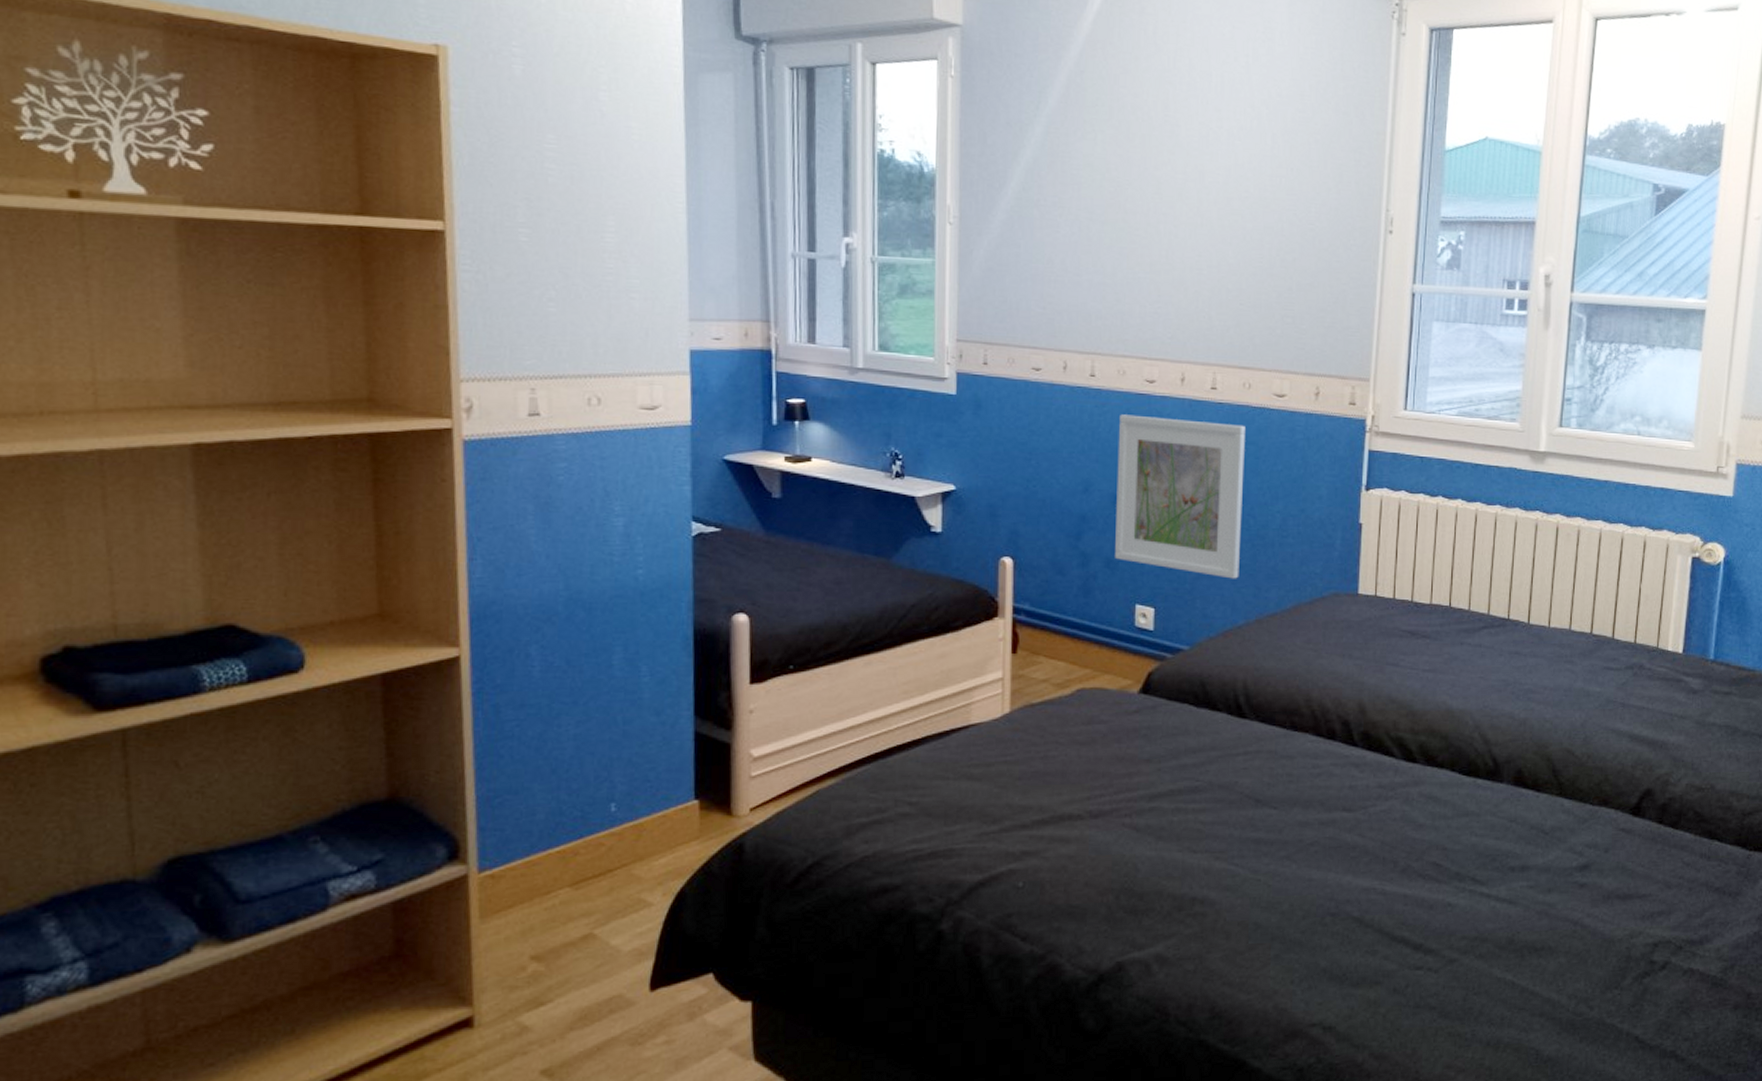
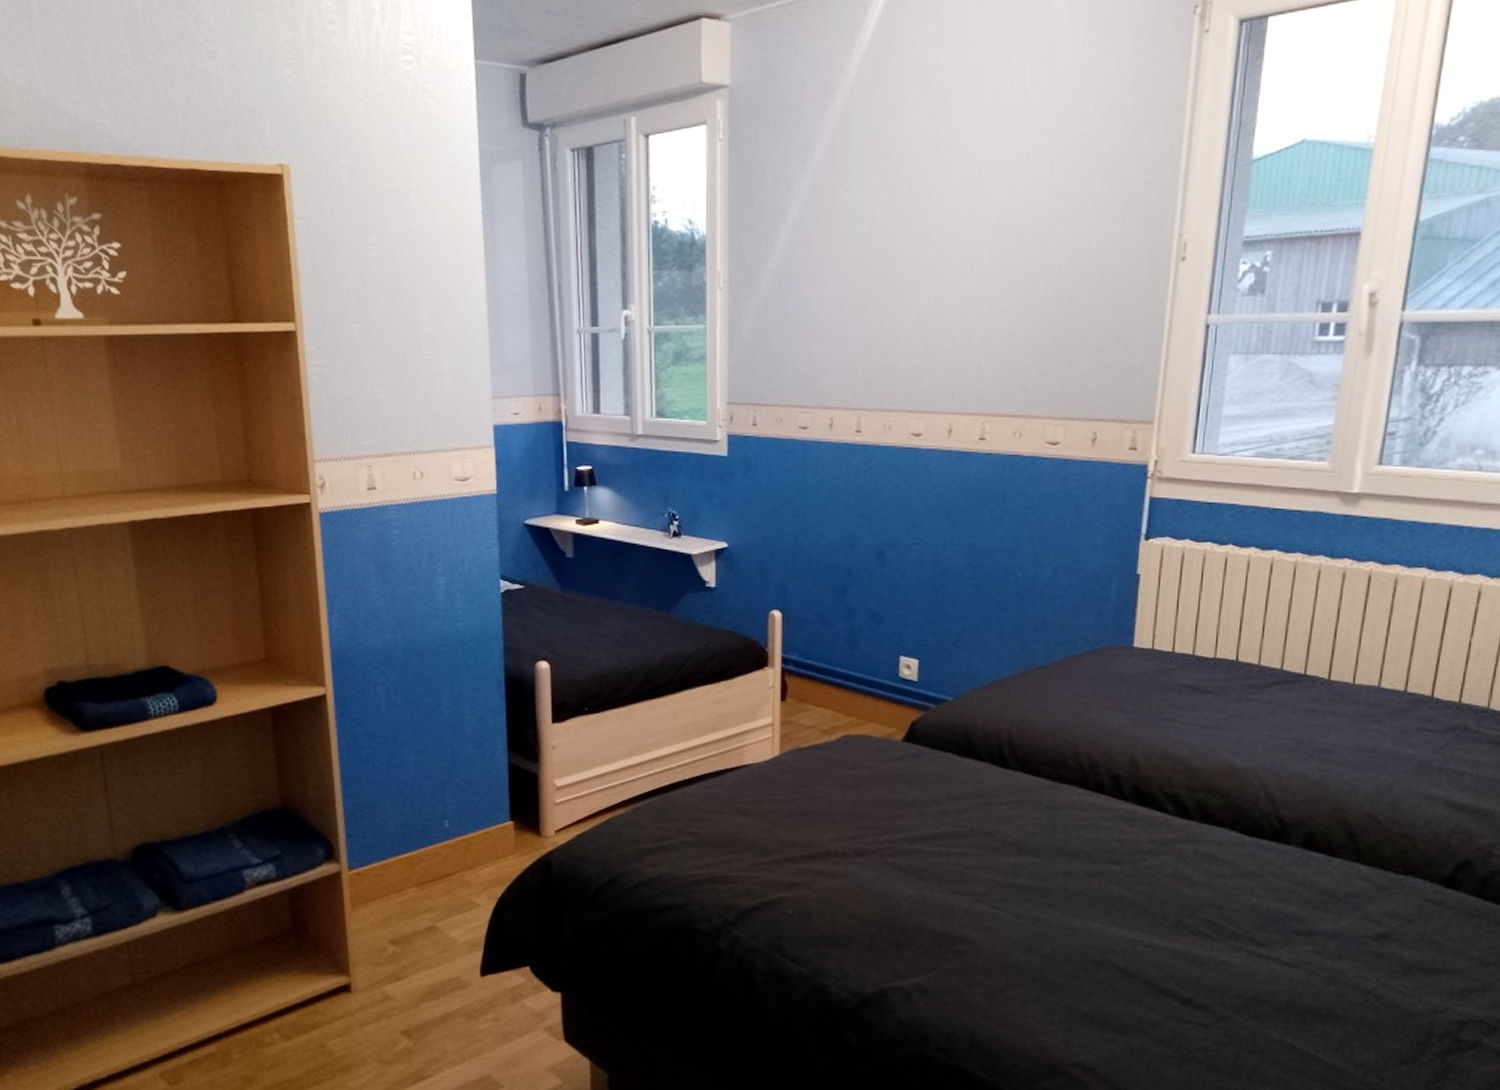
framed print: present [1115,414,1245,579] -> none [880,469,1015,632]

